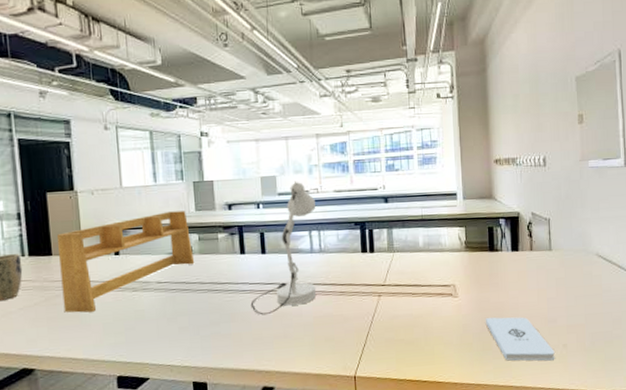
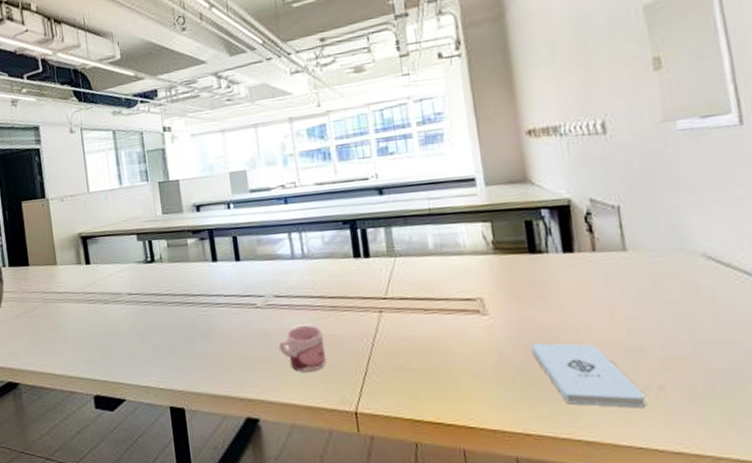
desk organizer: present [56,211,195,313] -> none [32,214,165,326]
desk lamp: present [250,181,317,316] -> none [226,175,302,333]
mug: none [294,307,333,346] -> present [278,324,326,372]

